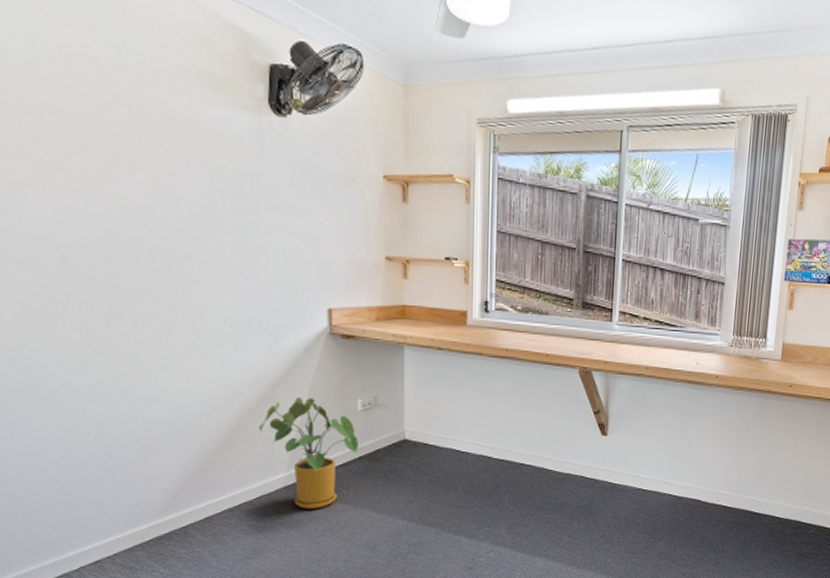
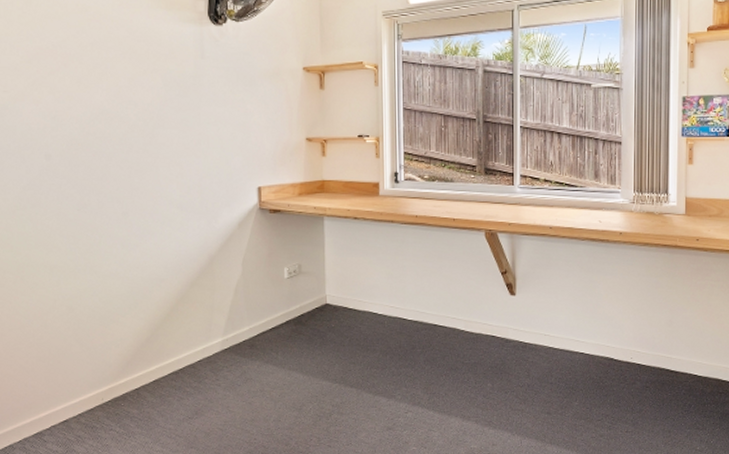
house plant: present [259,396,359,509] -> none [200,267,286,371]

